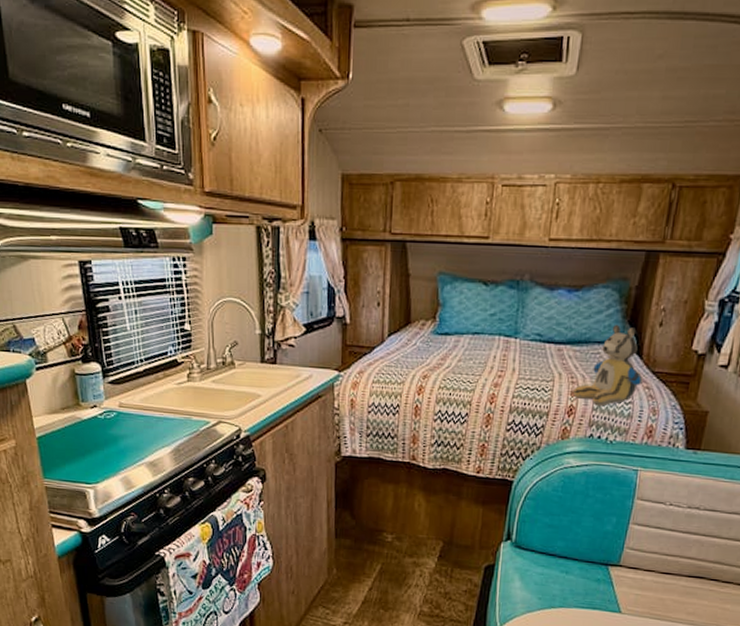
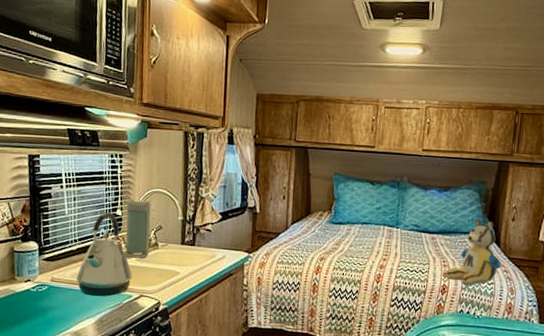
kettle: none [146,326,208,424] -> present [76,212,132,297]
soap dispenser: none [192,310,225,380] -> present [124,199,151,259]

